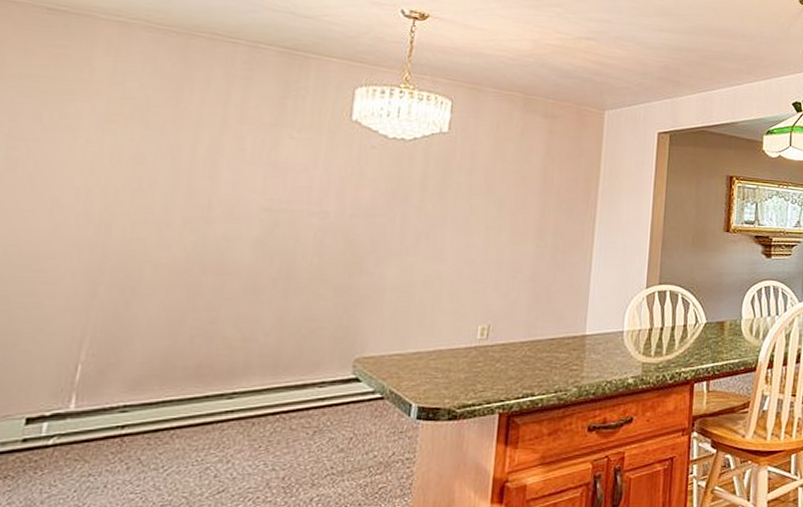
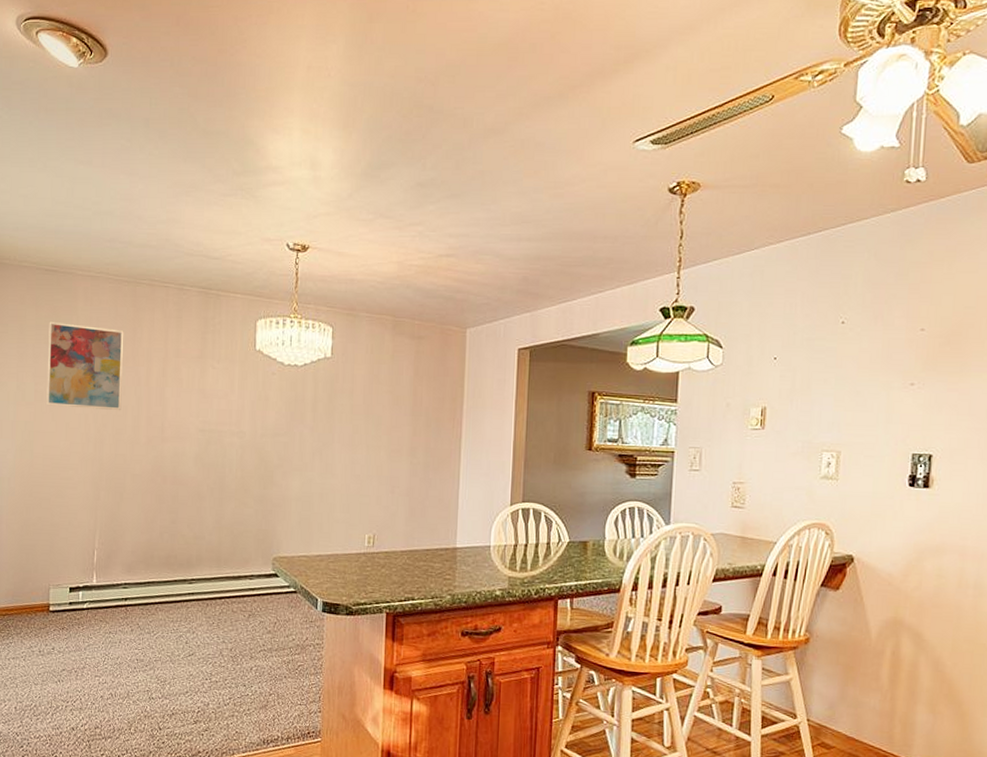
wall art: none [23,71,164,185] -> present [46,321,124,411]

